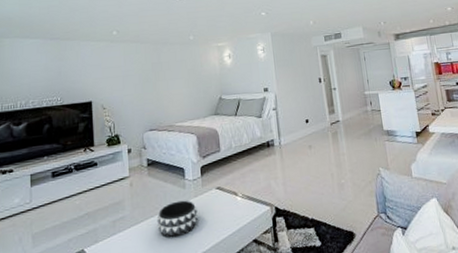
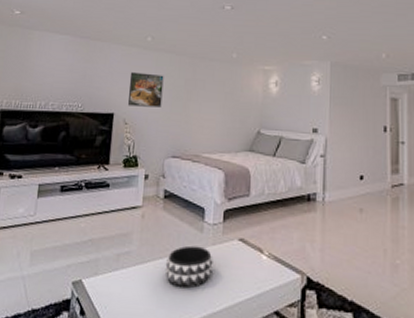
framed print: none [101,62,134,93] -> present [128,72,164,108]

